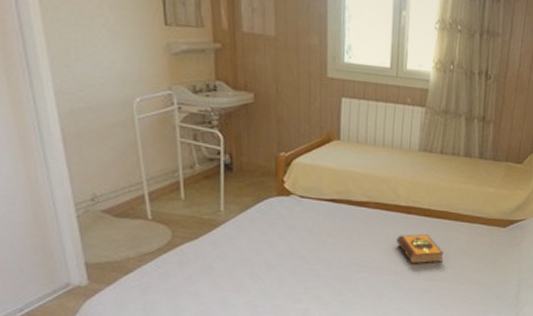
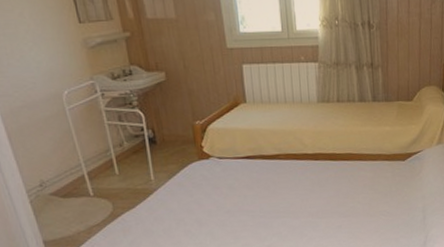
hardback book: present [396,234,444,264] -> none [309,176,353,205]

